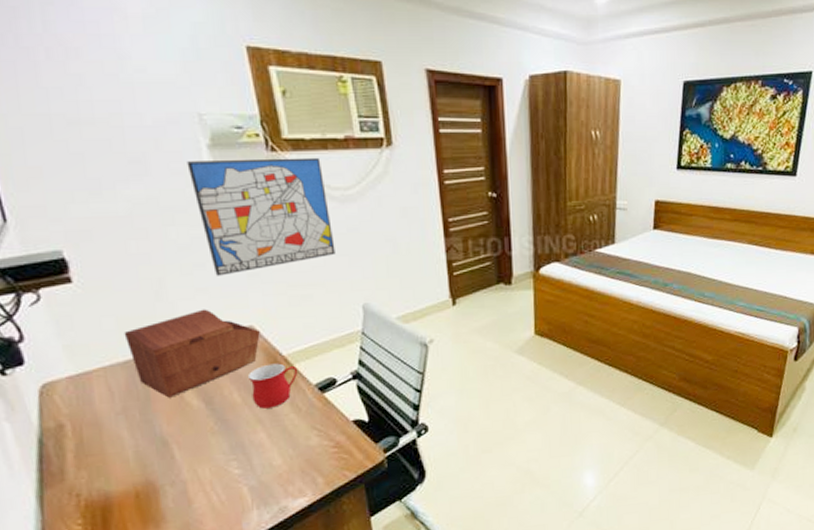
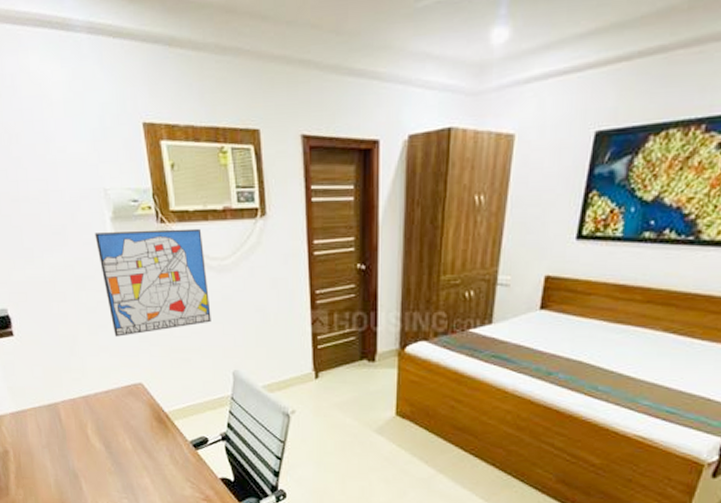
sewing box: present [124,309,260,398] -> none [48,365,148,439]
mug: present [247,363,297,409] -> none [137,418,176,458]

